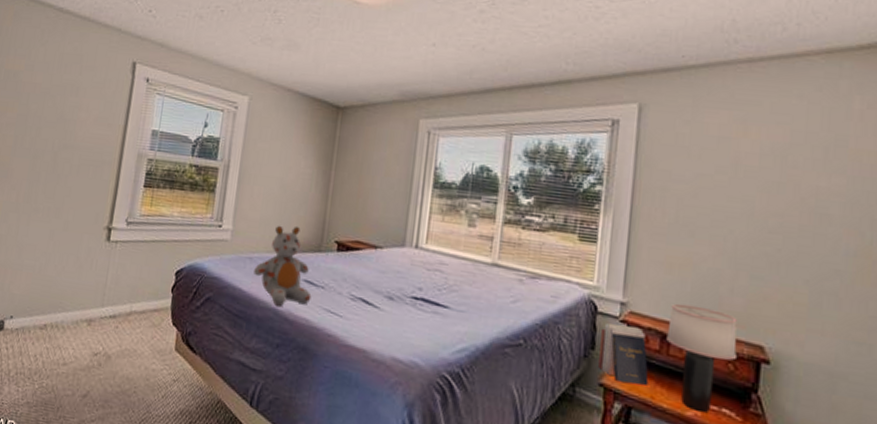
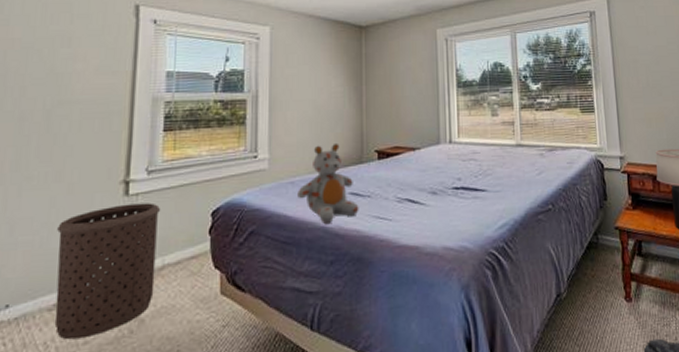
laundry basket: none [43,248,135,360] -> present [54,203,161,340]
books: present [597,323,649,385] -> none [609,175,650,223]

